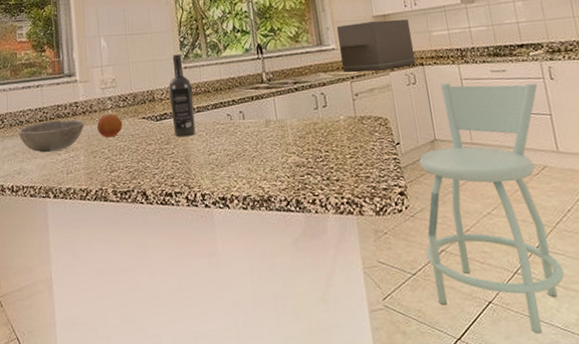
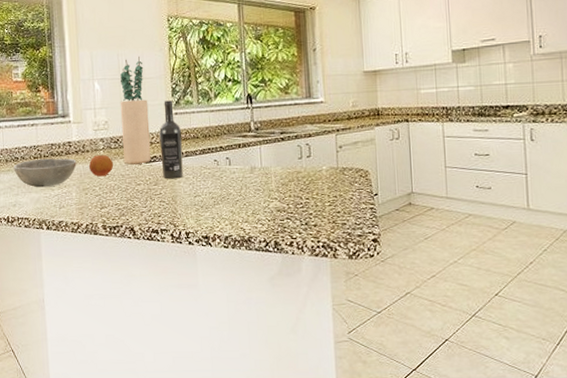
vase: none [126,10,162,124] -> present [120,56,151,165]
microwave: present [336,19,416,73] -> none [326,75,401,125]
bar stool: present [418,83,565,334] -> none [392,140,519,369]

